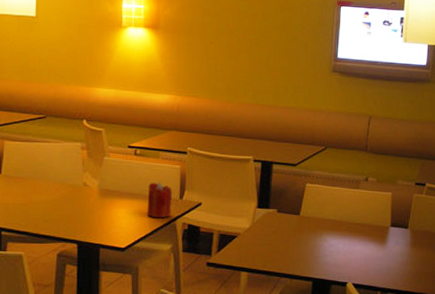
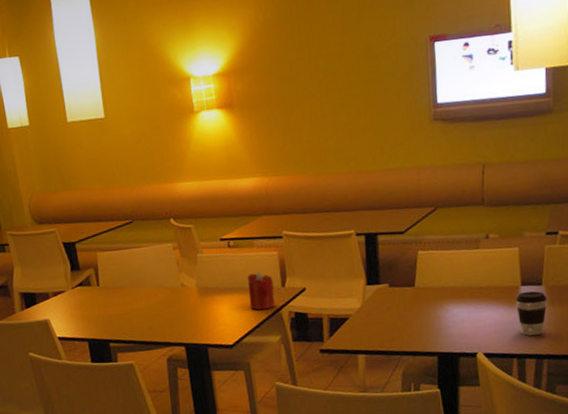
coffee cup: none [385,233,411,273] -> present [516,291,547,336]

